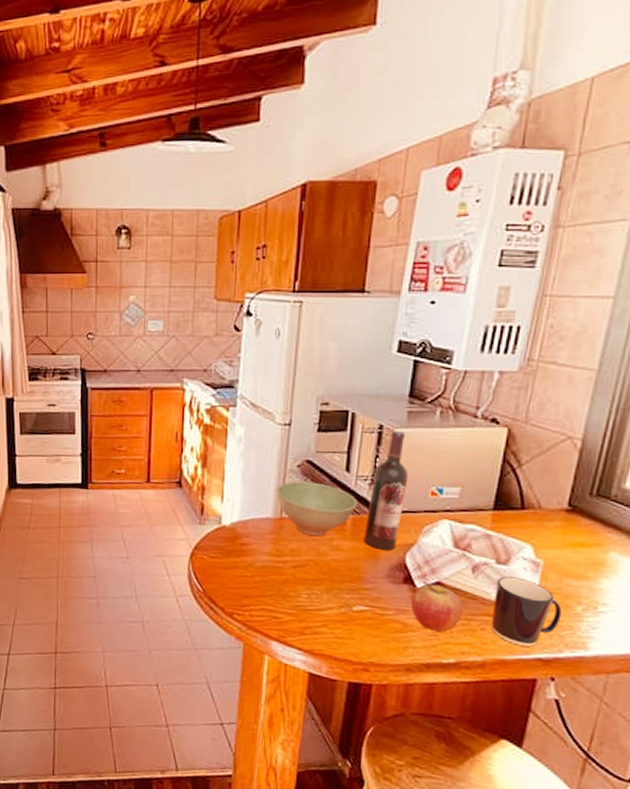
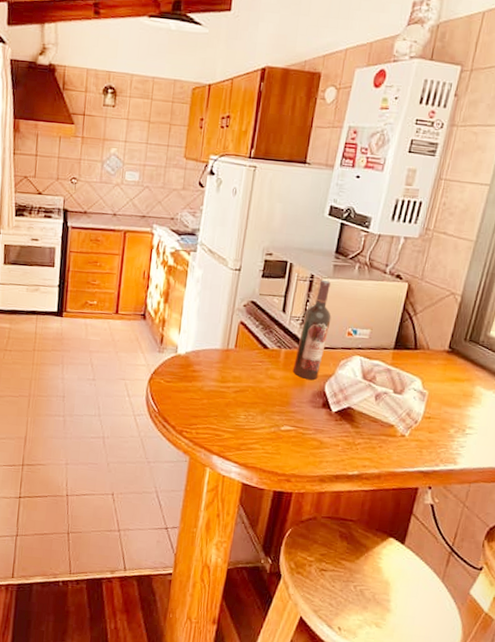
bowl: present [275,481,357,537] -> none [224,318,290,367]
fruit: present [411,582,463,632] -> none [327,407,367,449]
mug: present [491,576,562,647] -> none [387,404,440,461]

